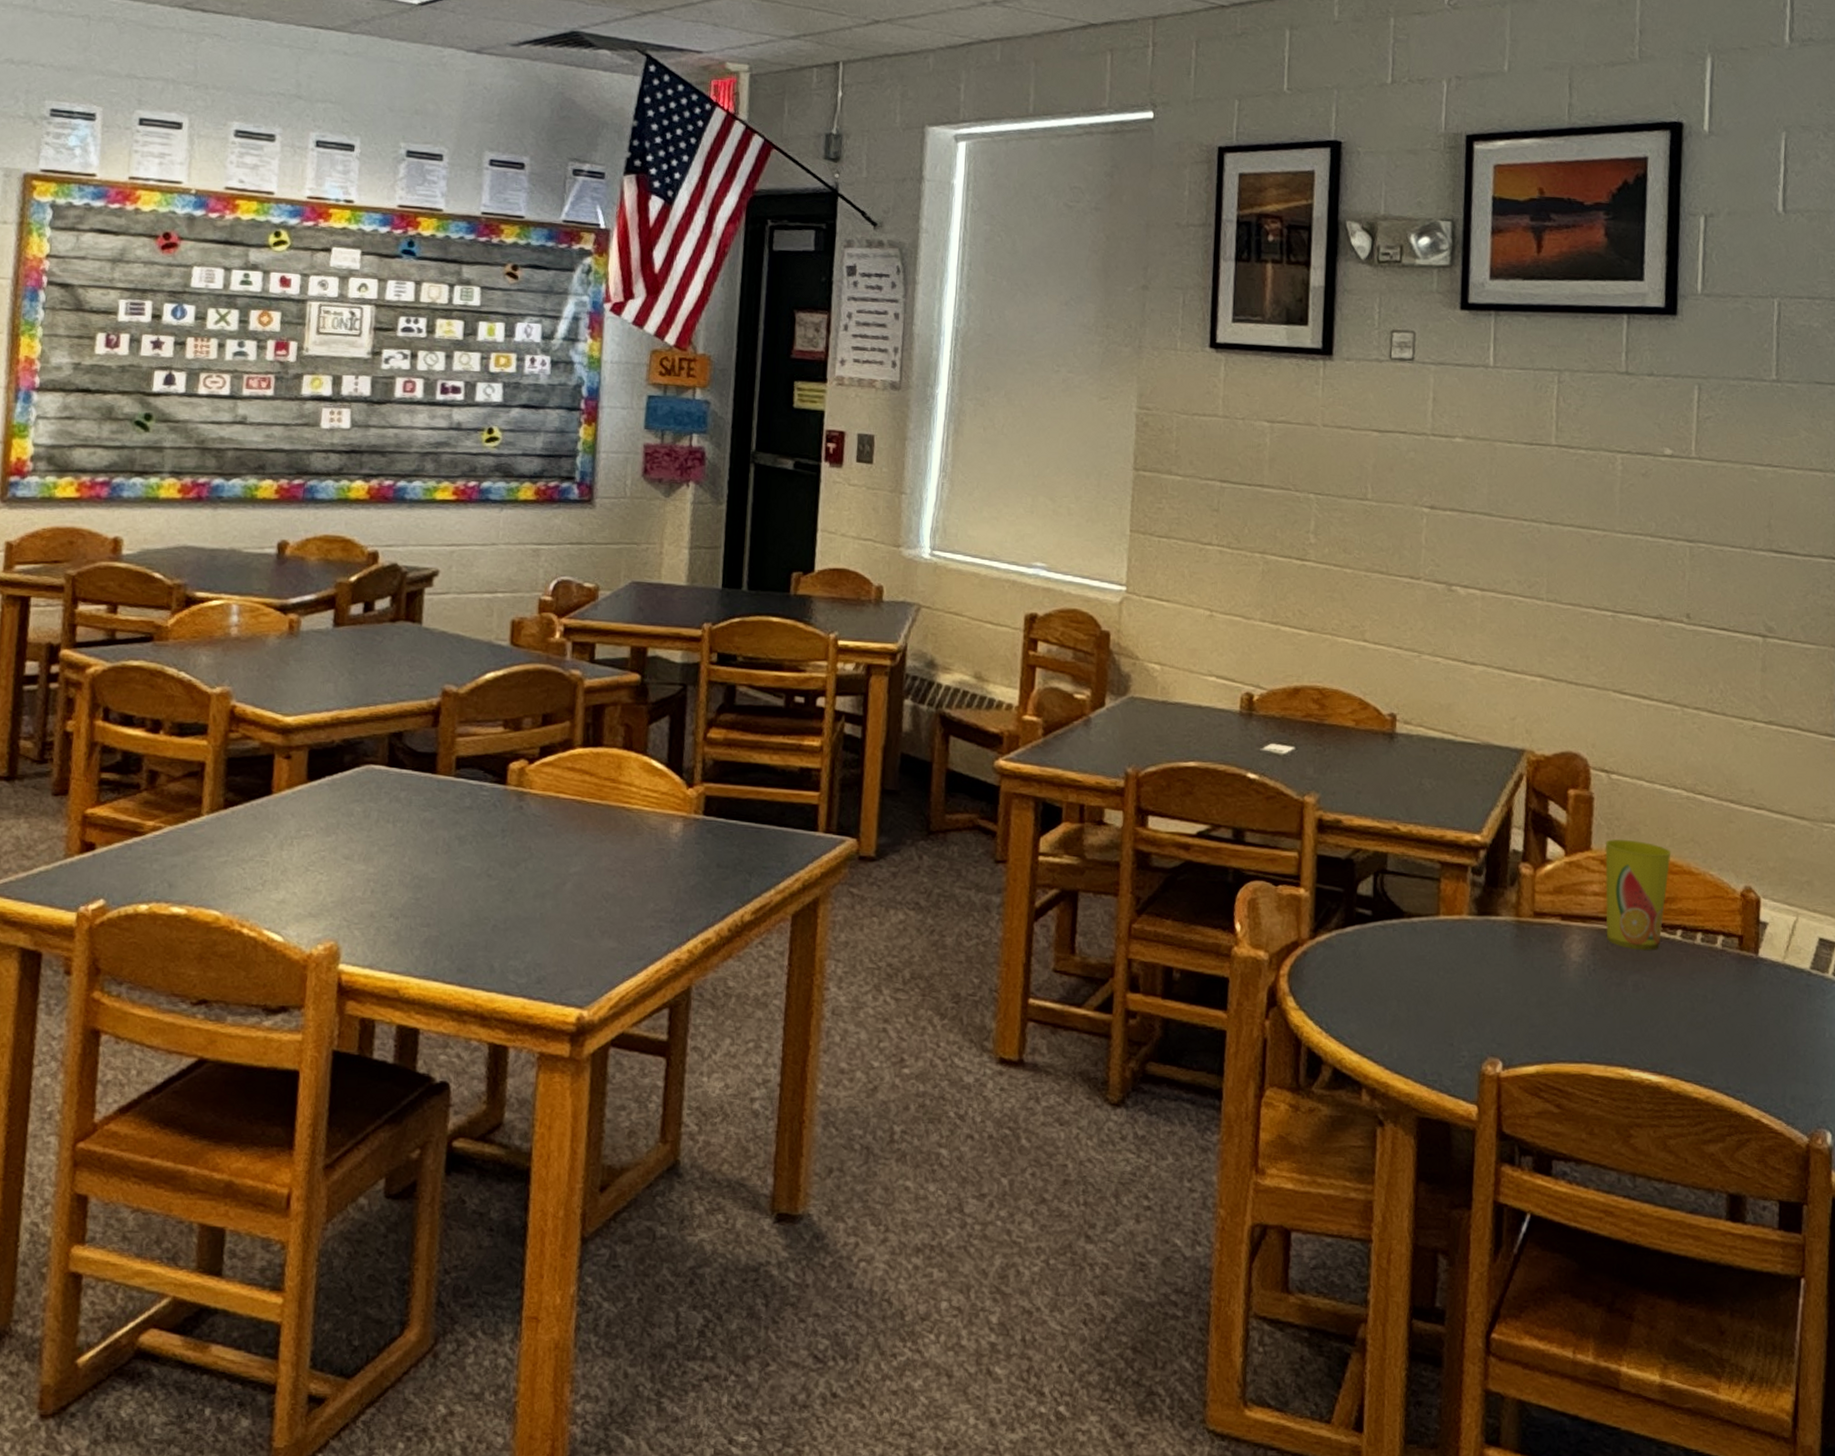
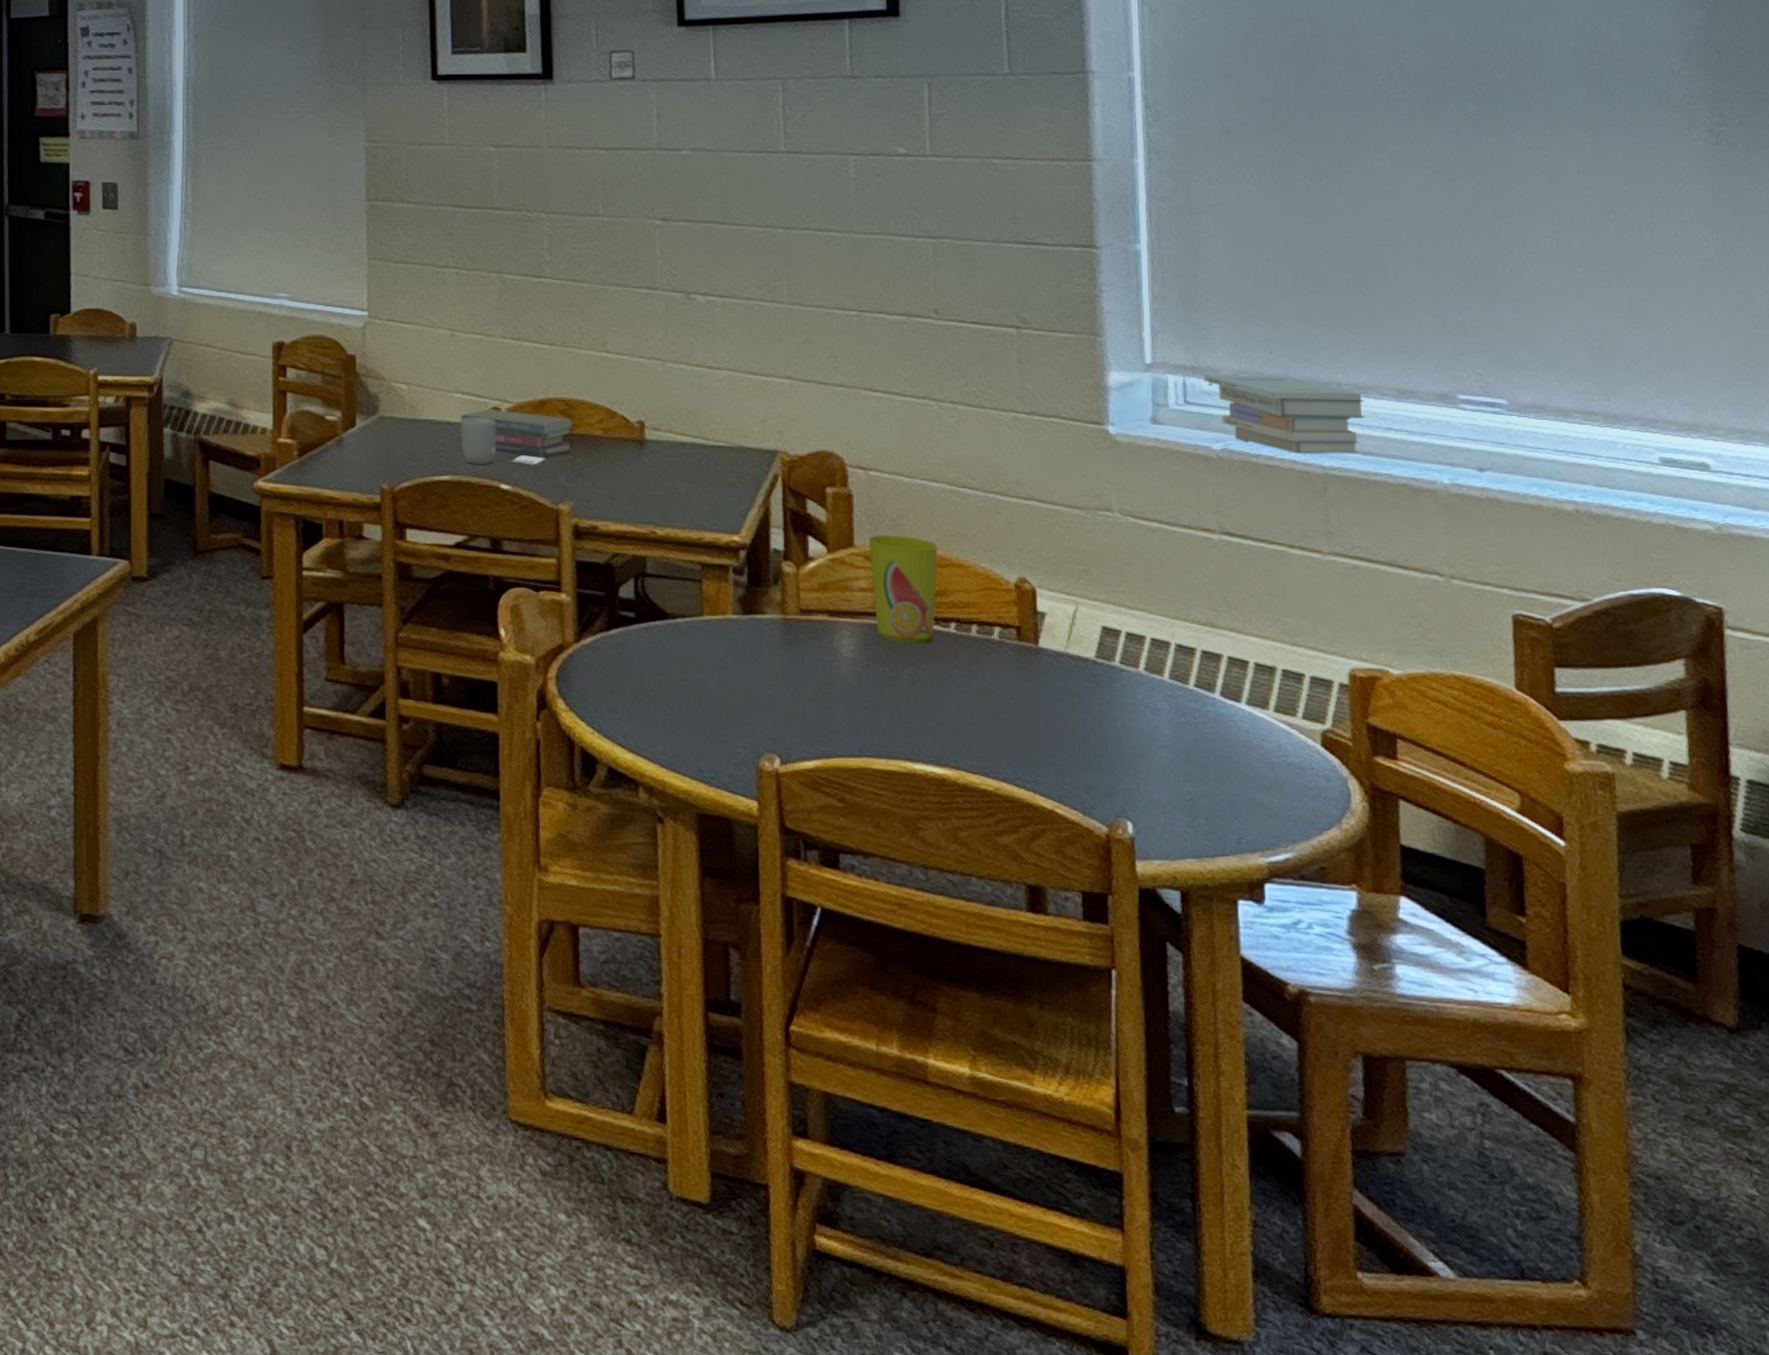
cup: none [1210,702,1248,753] -> present [460,418,497,465]
books: none [1213,694,1324,749] -> present [461,409,572,459]

